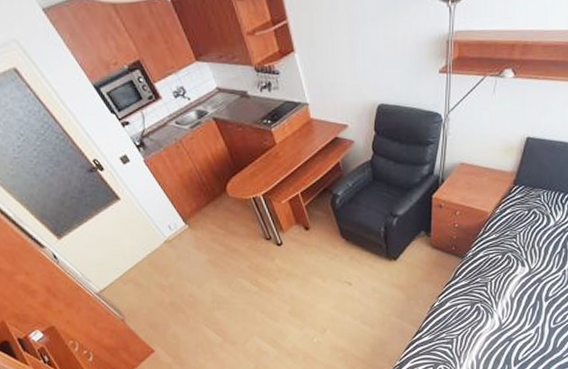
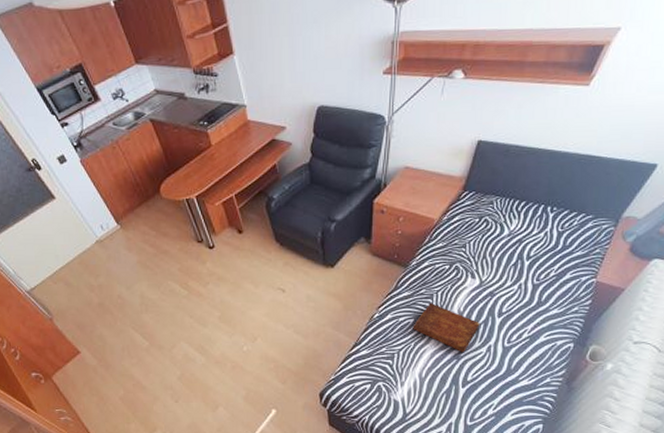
bible: none [469,290,531,335] -> present [412,303,481,353]

